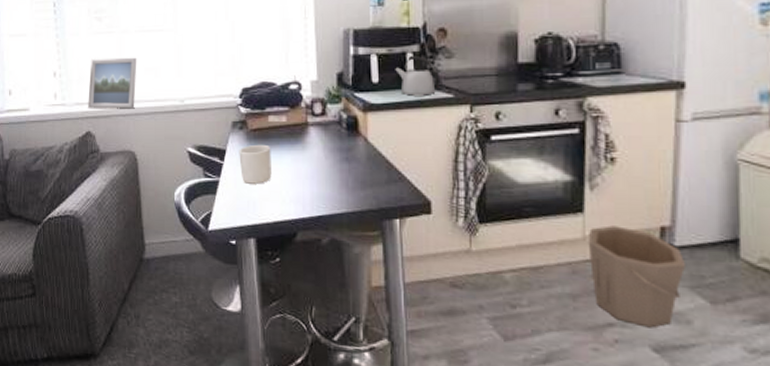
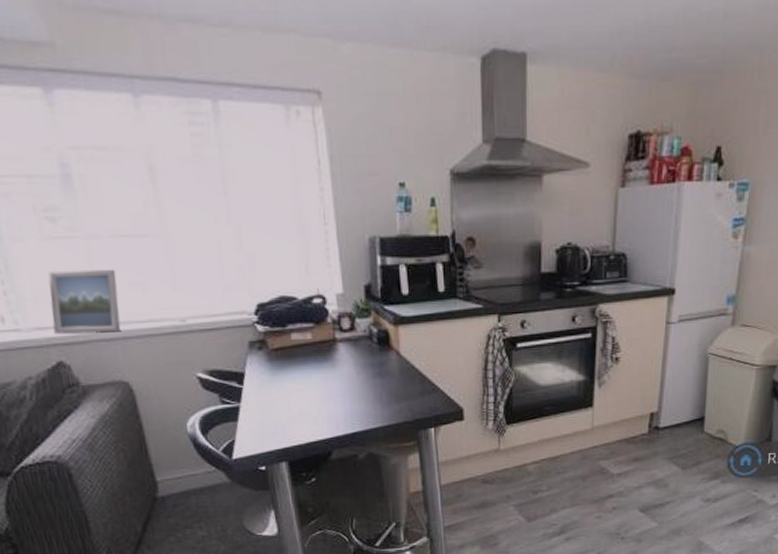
mug: present [239,144,272,184] -> none [260,364,300,407]
kettle: present [395,55,439,97] -> none [425,265,469,309]
bucket: present [588,225,687,328] -> none [595,415,667,494]

